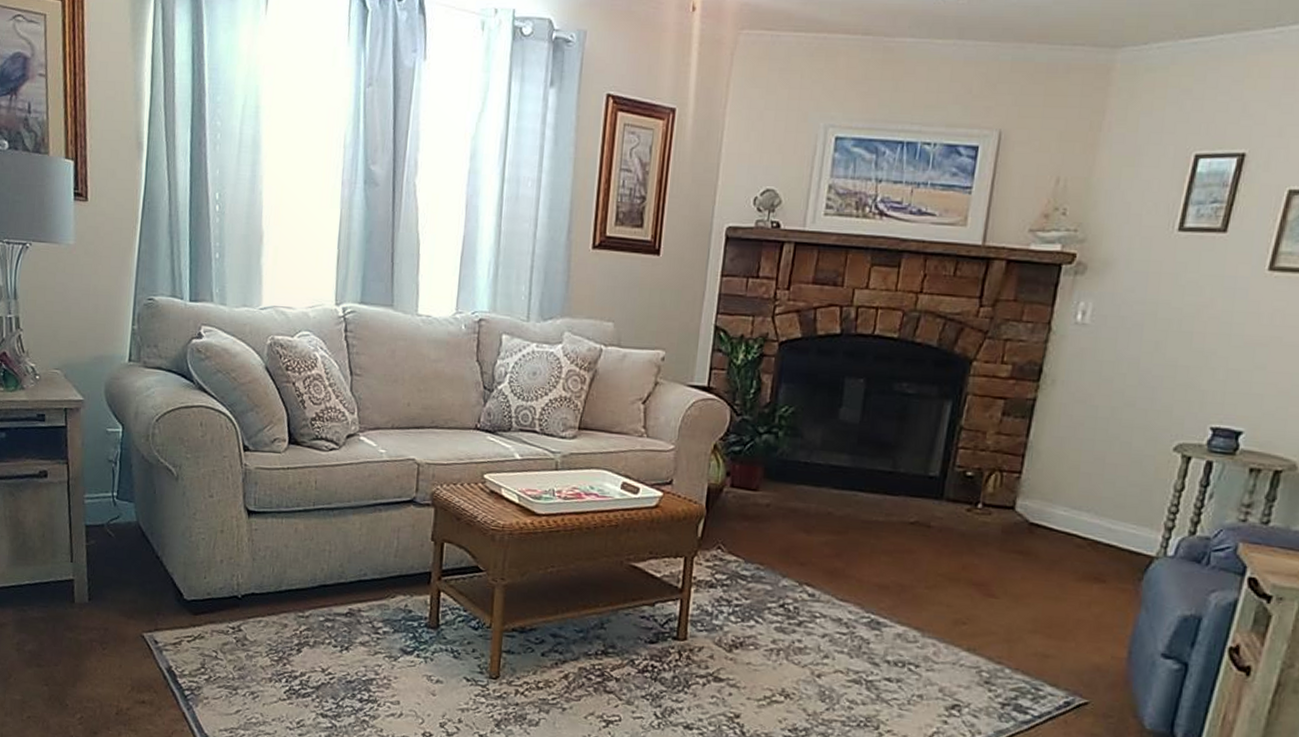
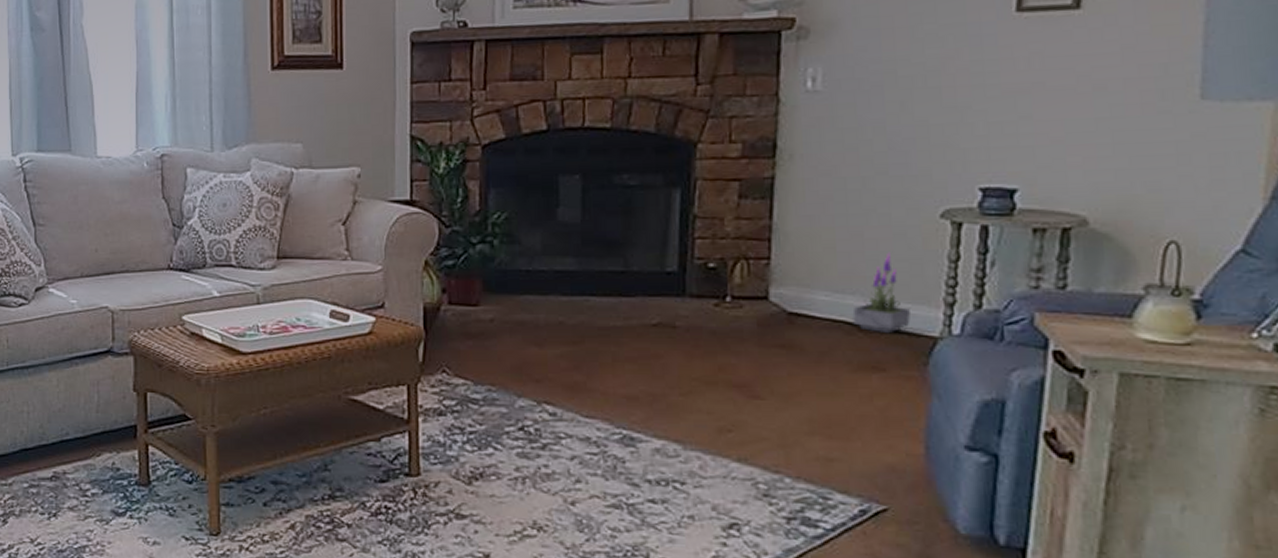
potted plant: none [1084,477,1134,549] -> present [852,252,911,332]

